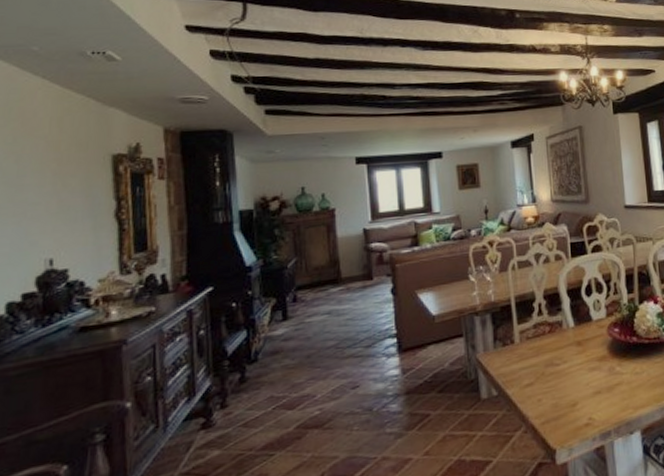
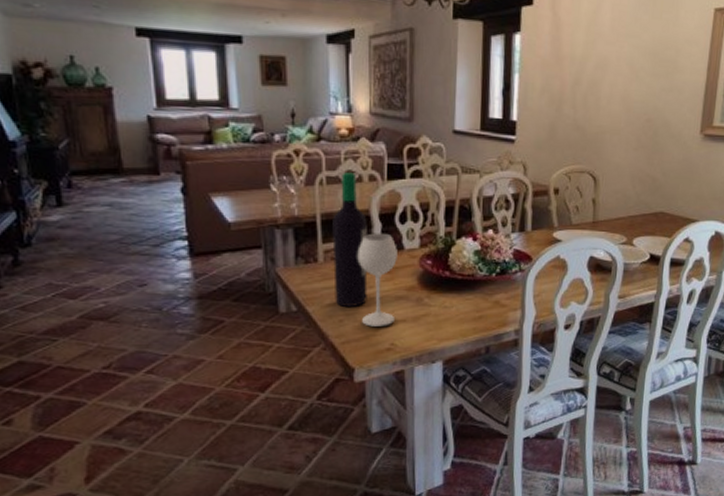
wine bottle: none [525,255,591,403] -> present [332,172,397,327]

